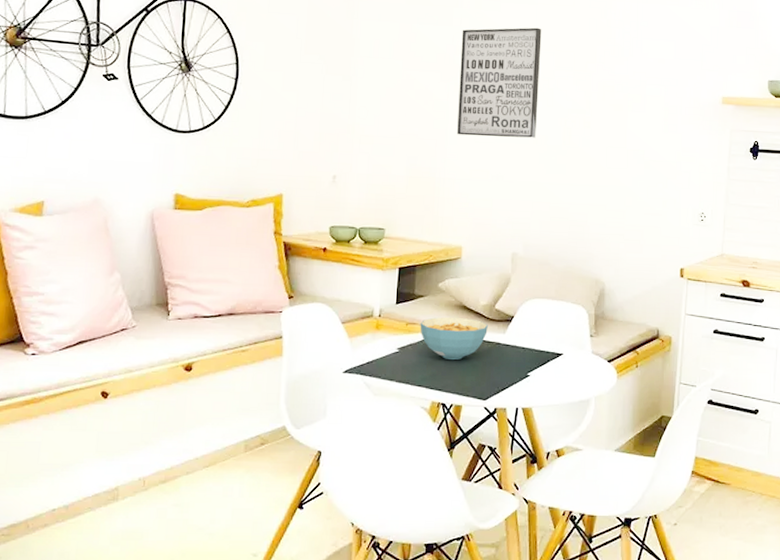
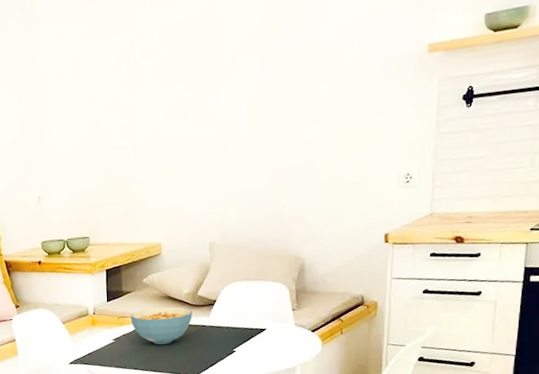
wall art: present [457,27,542,138] -> none [140,12,224,139]

